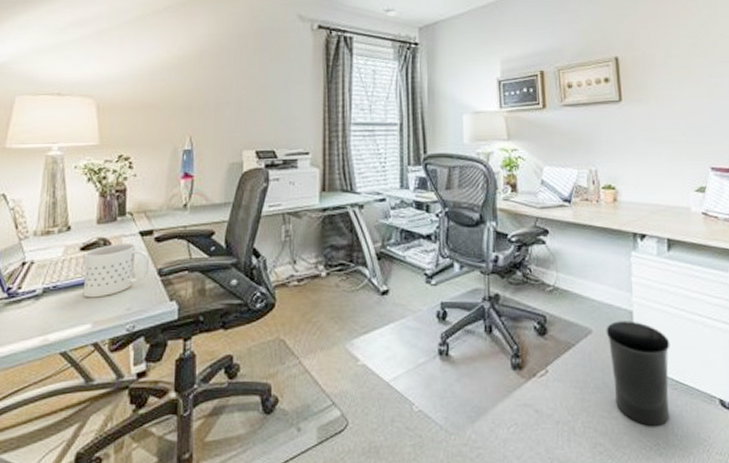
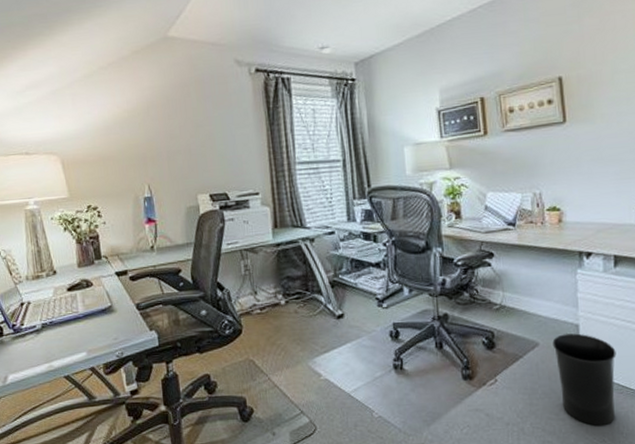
mug: present [83,242,150,298] -> none [72,282,129,331]

